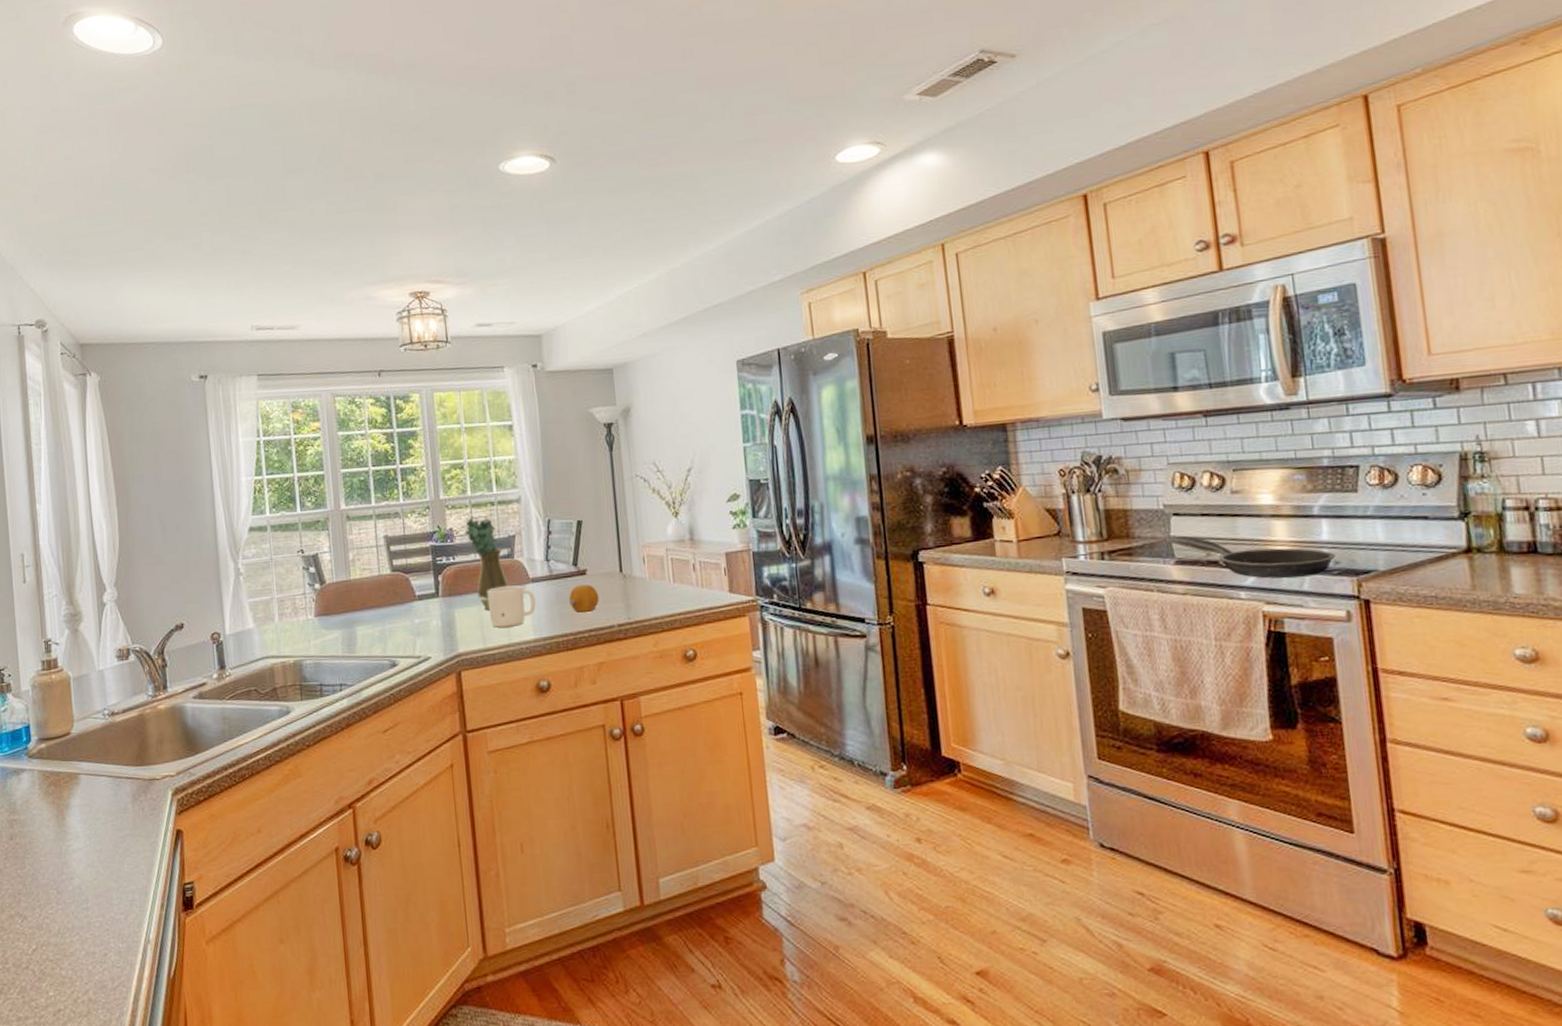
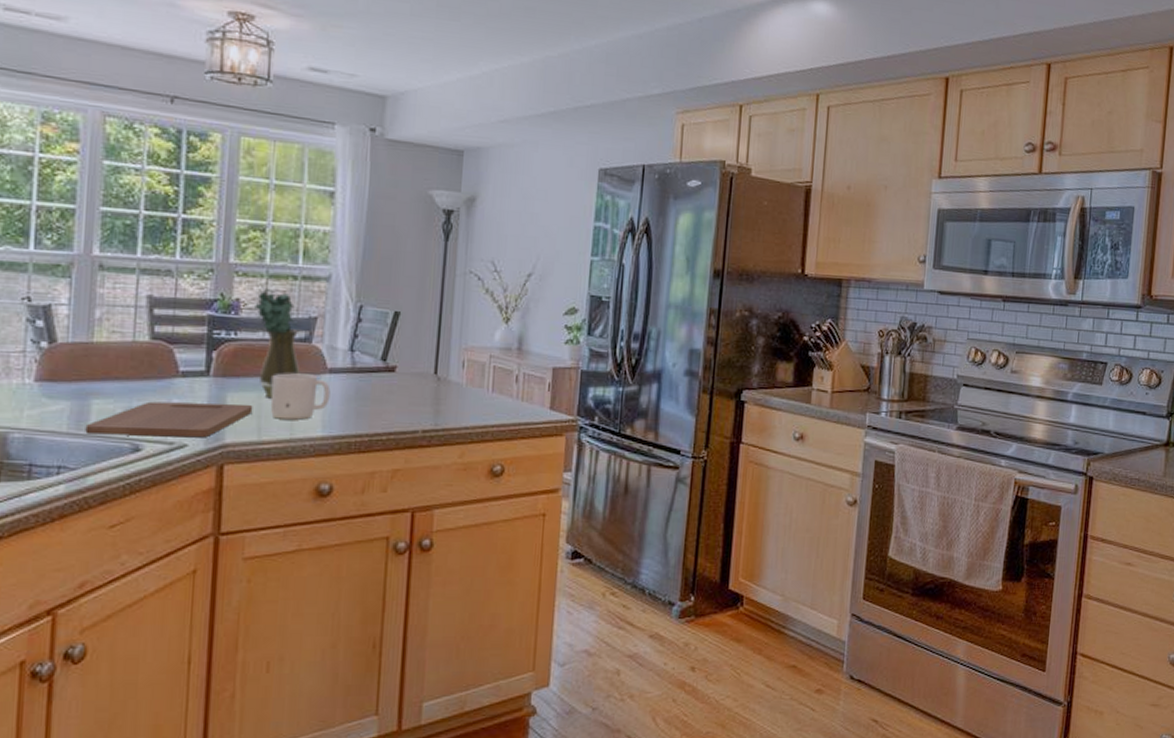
cutting board: none [355,617,477,656] -> present [85,401,253,438]
fruit: present [569,584,599,614] -> none [370,382,406,414]
frying pan: present [1166,535,1335,579] -> none [953,404,1076,453]

